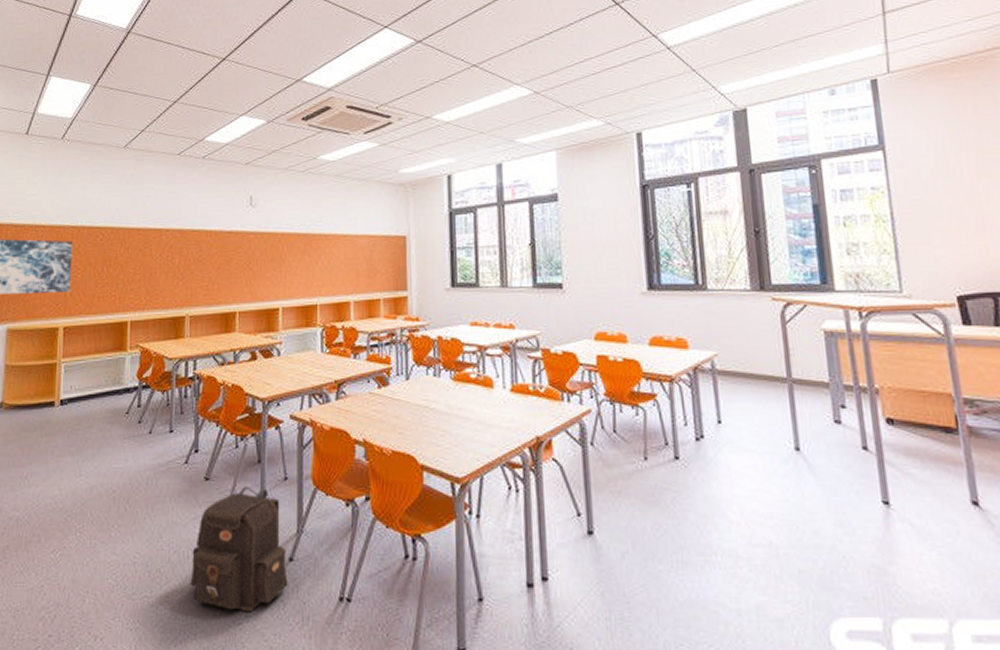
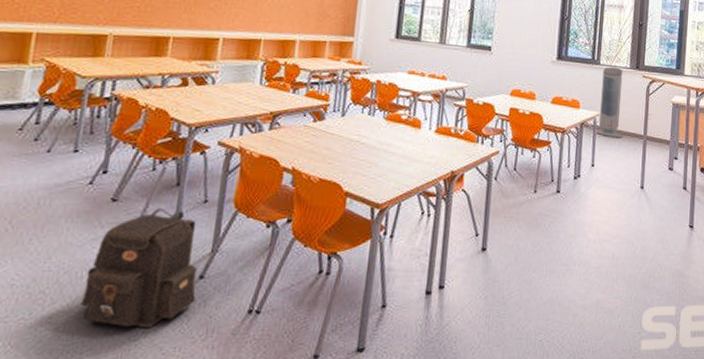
air purifier: none [713,291,756,384] -> present [594,66,623,138]

